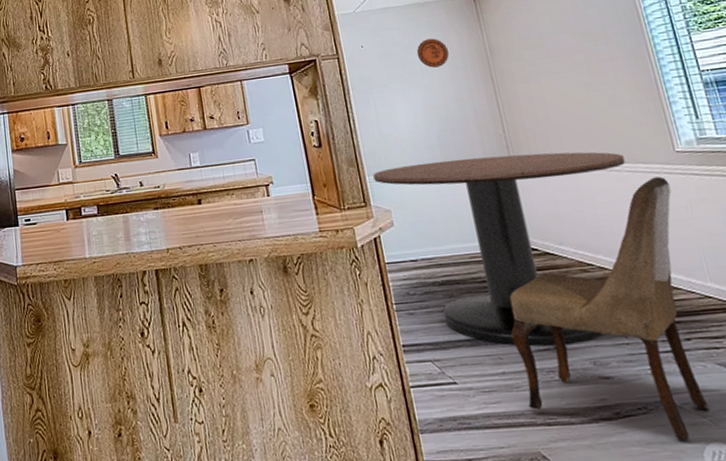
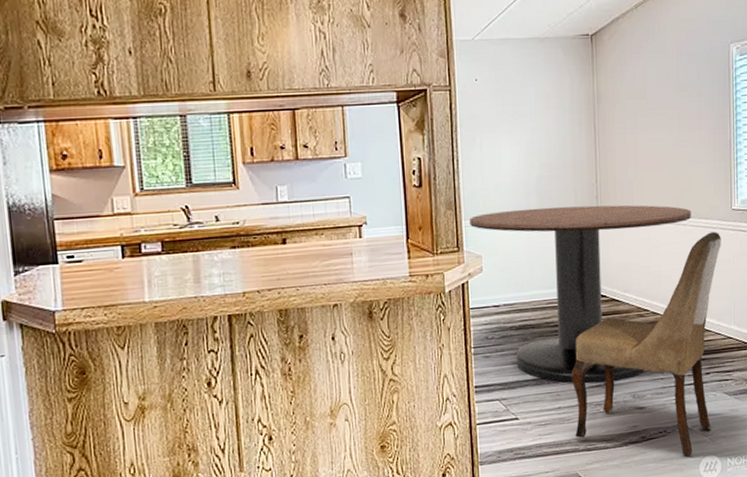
decorative plate: present [416,38,449,68] -> none [529,78,559,110]

